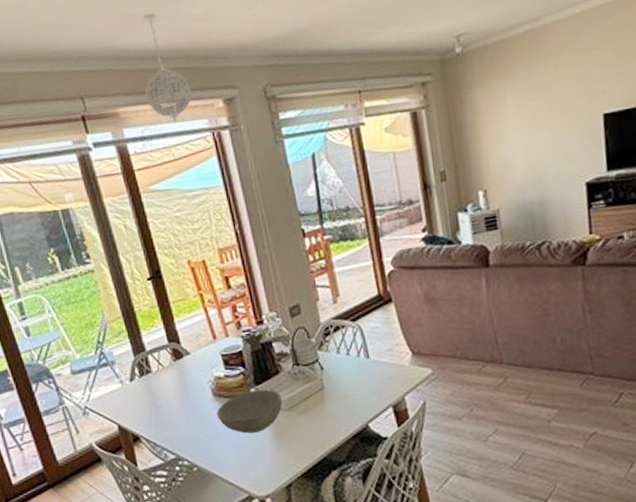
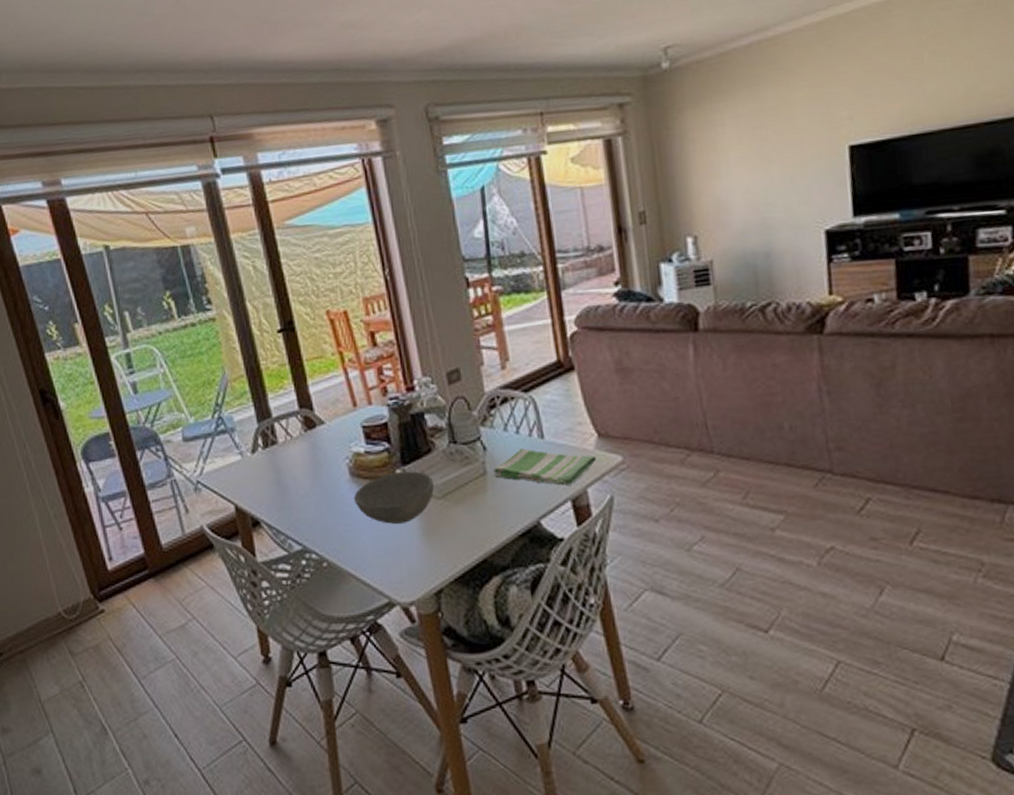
pendant light: present [143,13,192,123] -> none [284,18,339,147]
dish towel: none [330,367,412,395] -> present [494,448,598,485]

